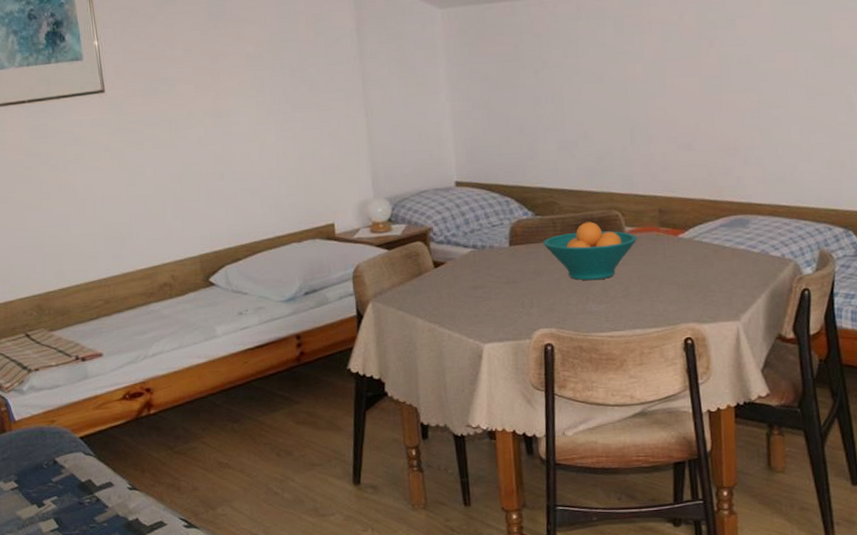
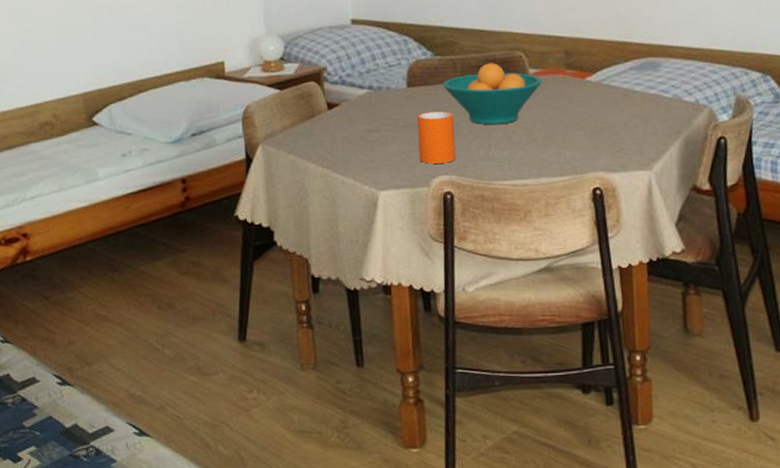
mug: none [519,268,556,318] -> present [417,111,456,164]

